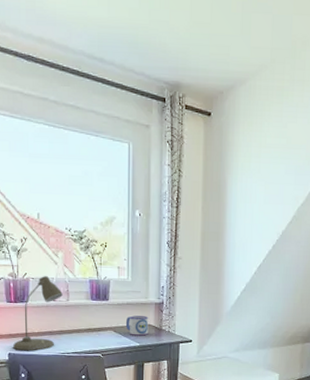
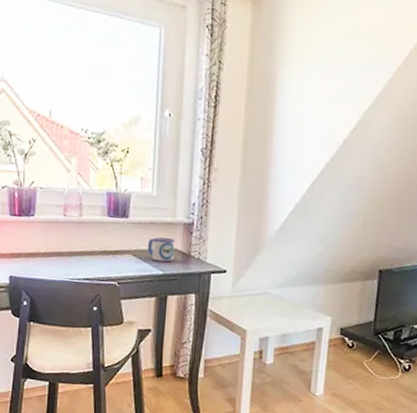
desk lamp: present [13,276,63,351] -> none [15,185,75,274]

